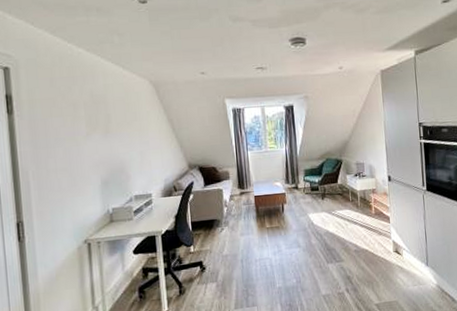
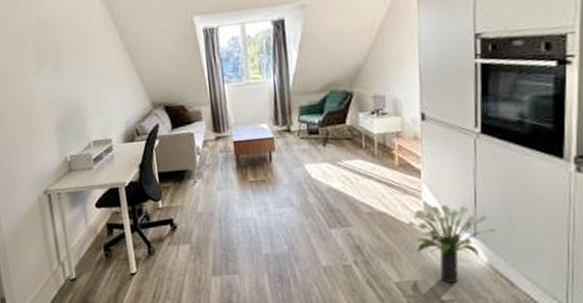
potted plant: none [383,242,441,302] -> present [408,204,497,283]

